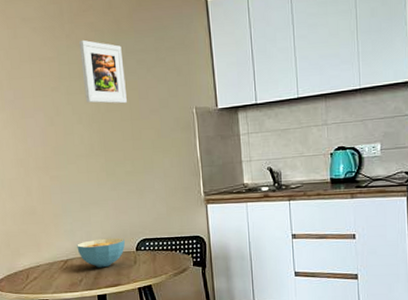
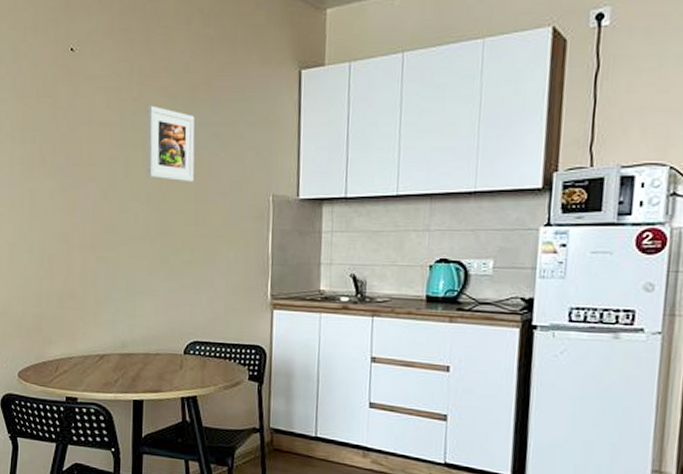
cereal bowl: present [77,237,126,268] -> none [116,335,173,369]

